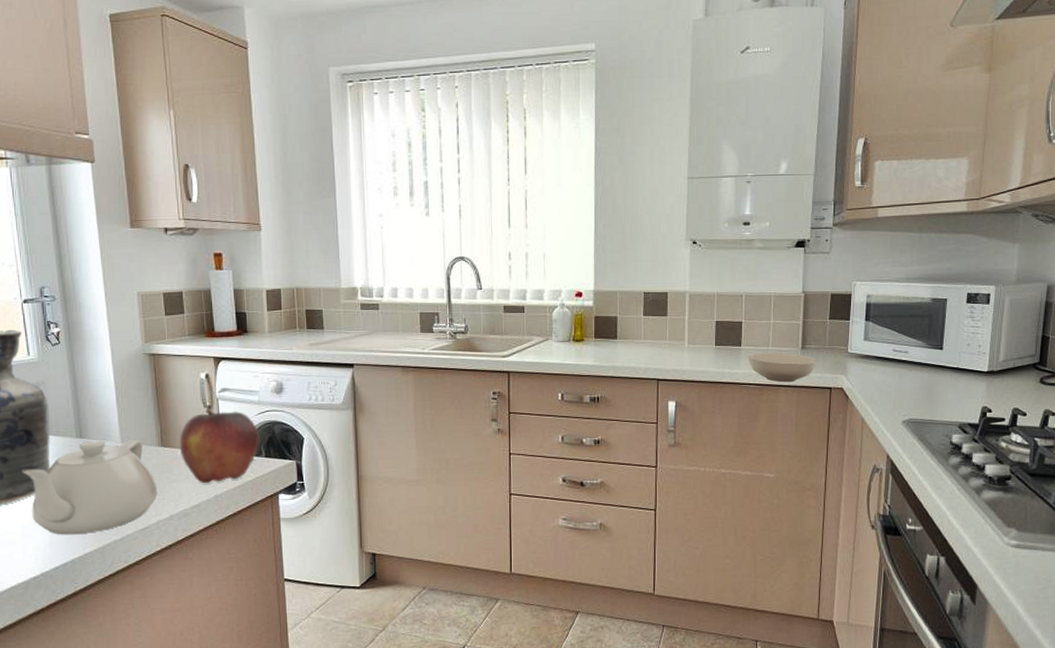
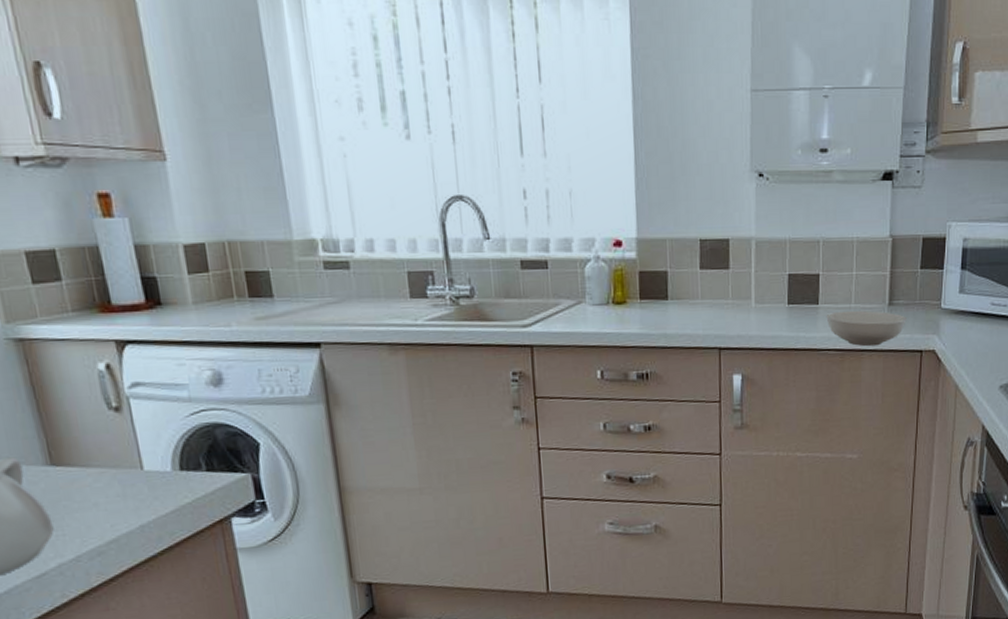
fruit: present [179,408,260,484] -> none [76,410,197,511]

